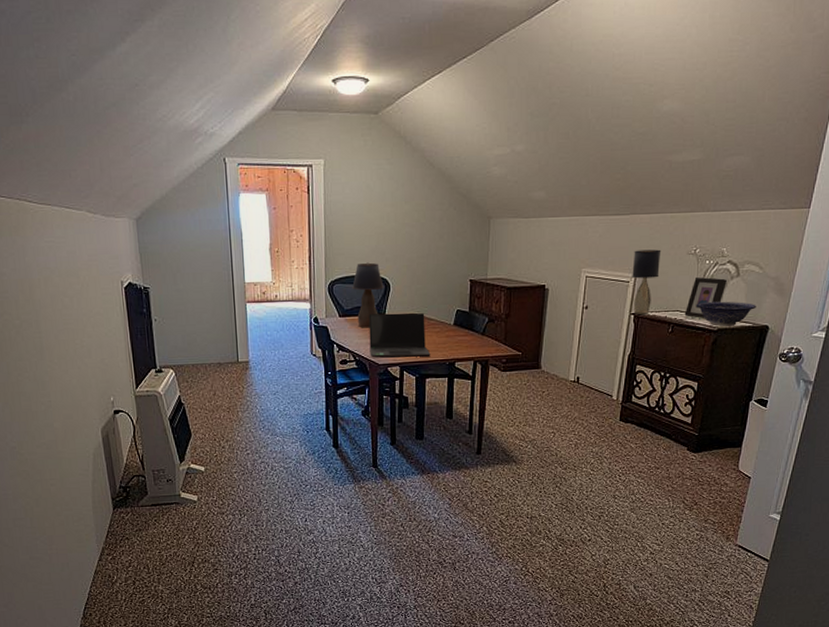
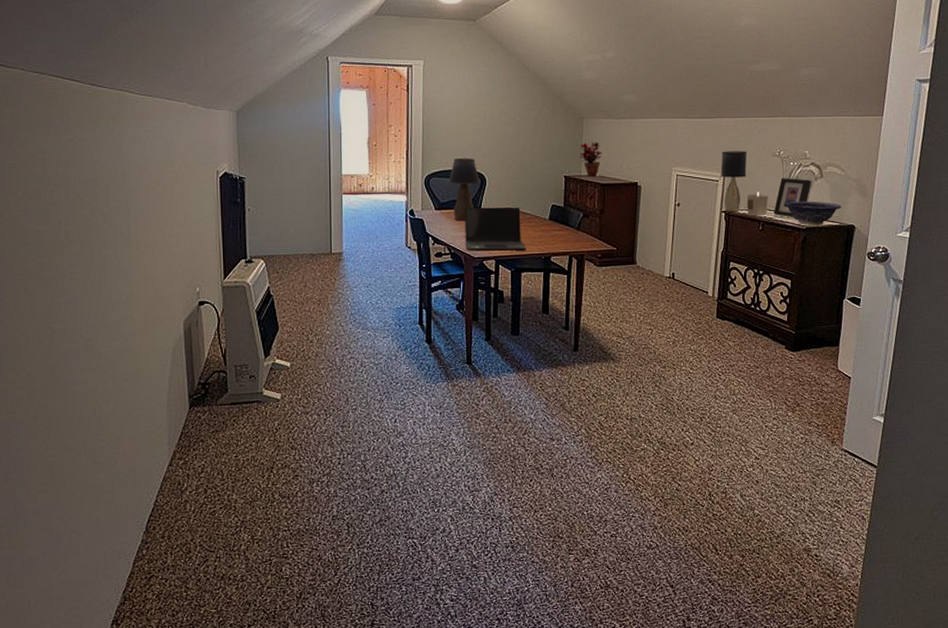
potted plant: none [486,243,510,280] -> present [579,142,603,177]
candle: none [657,291,681,318] -> present [747,191,769,216]

